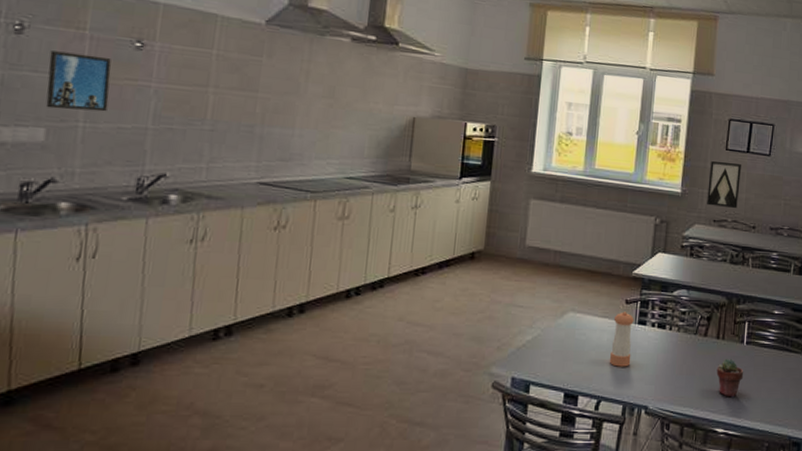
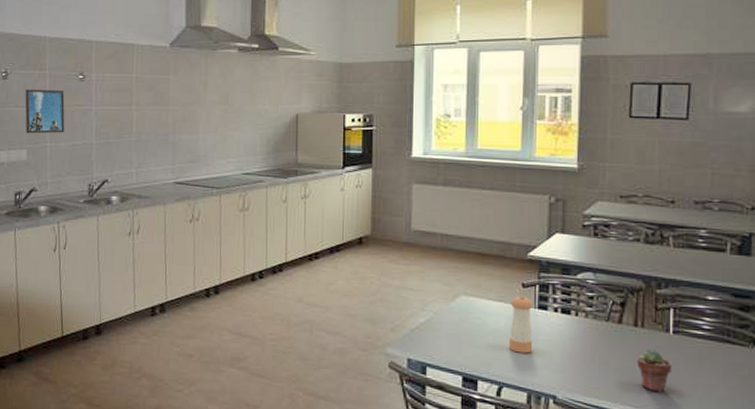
wall art: present [707,160,741,209] -> none [610,130,651,182]

